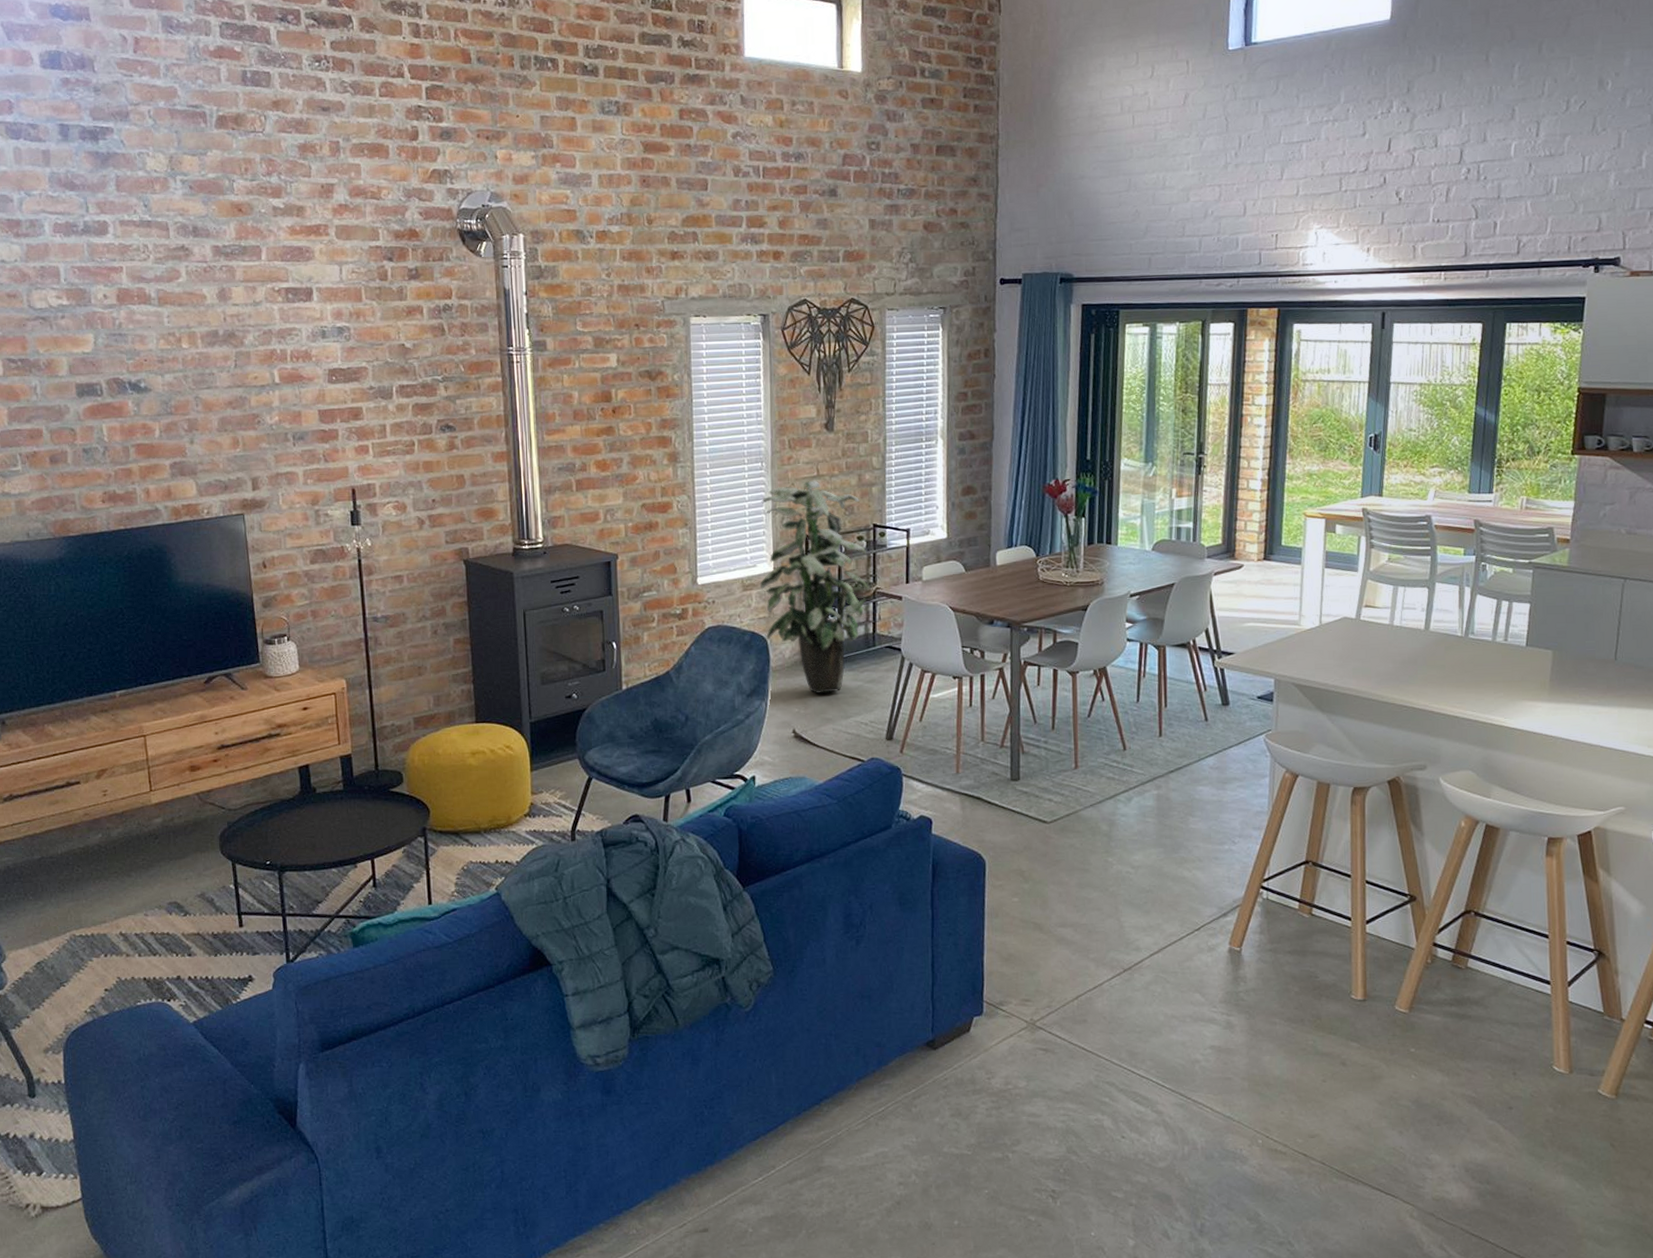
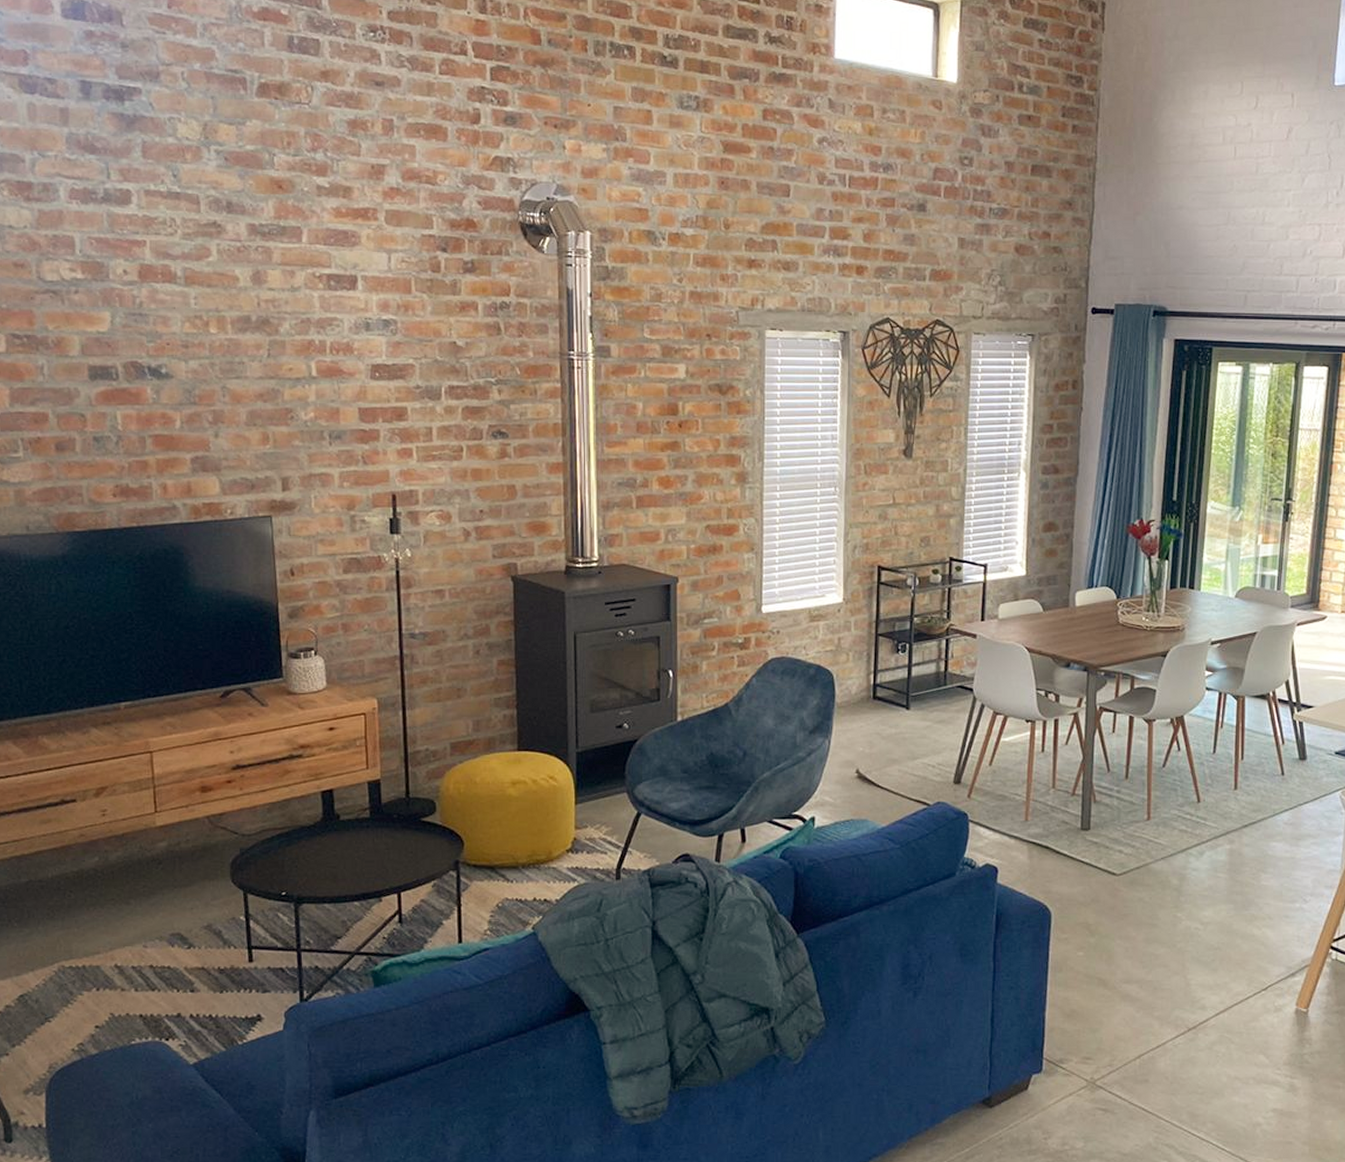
indoor plant: present [759,480,869,693] -> none [828,508,942,732]

